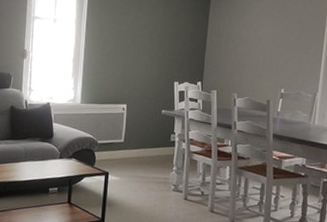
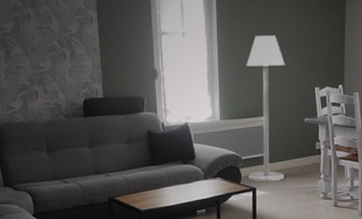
floor lamp: none [102,28,148,169] -> present [246,35,285,182]

